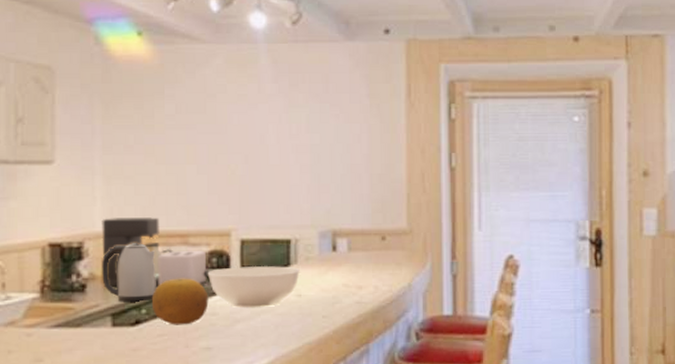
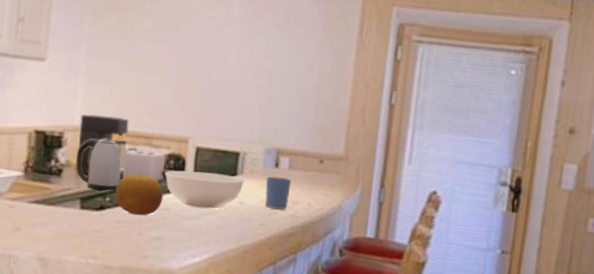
mug: none [324,261,353,298] -> present [265,176,292,210]

